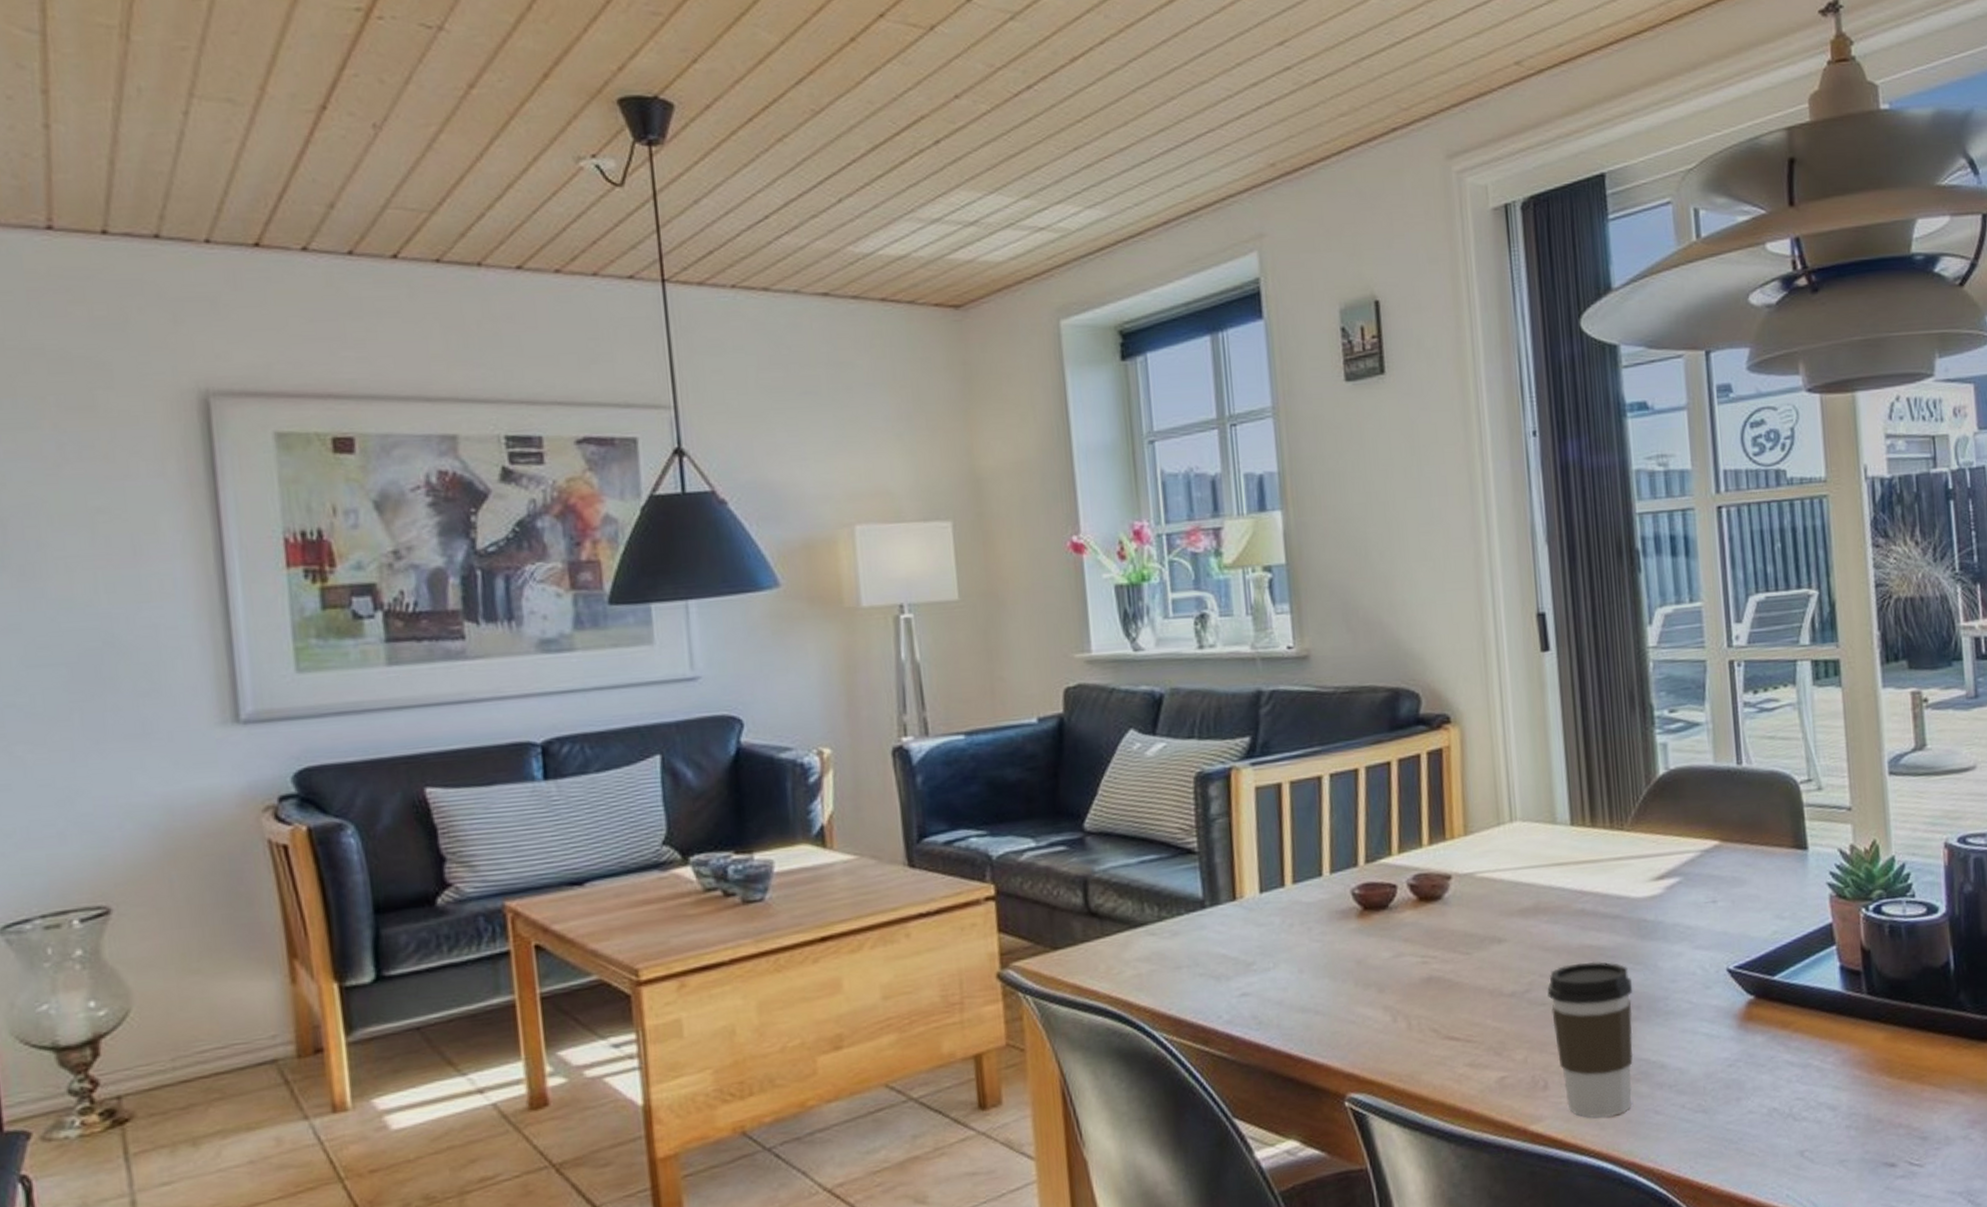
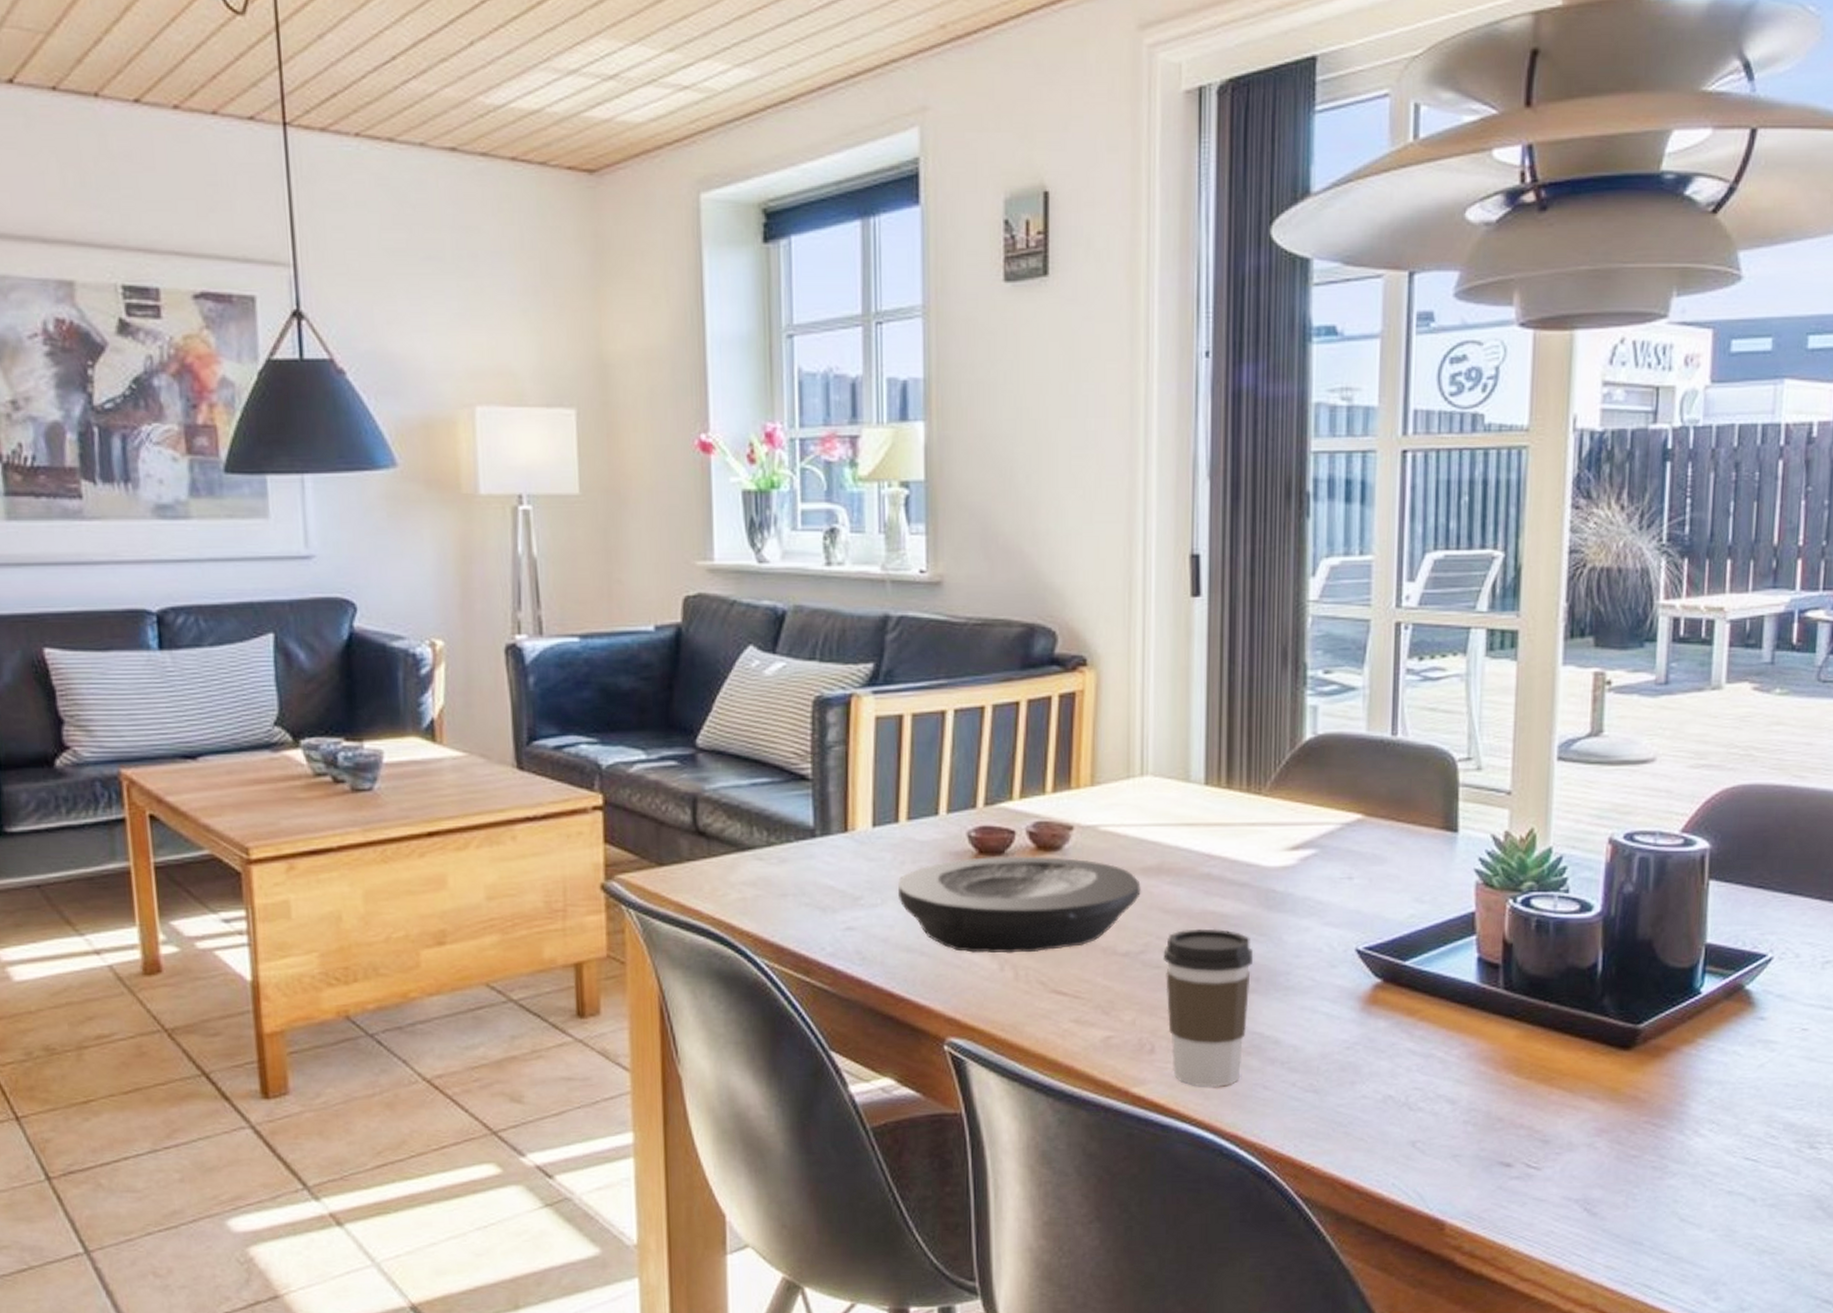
plate: none [1287,906,1522,1008] -> present [897,856,1142,954]

